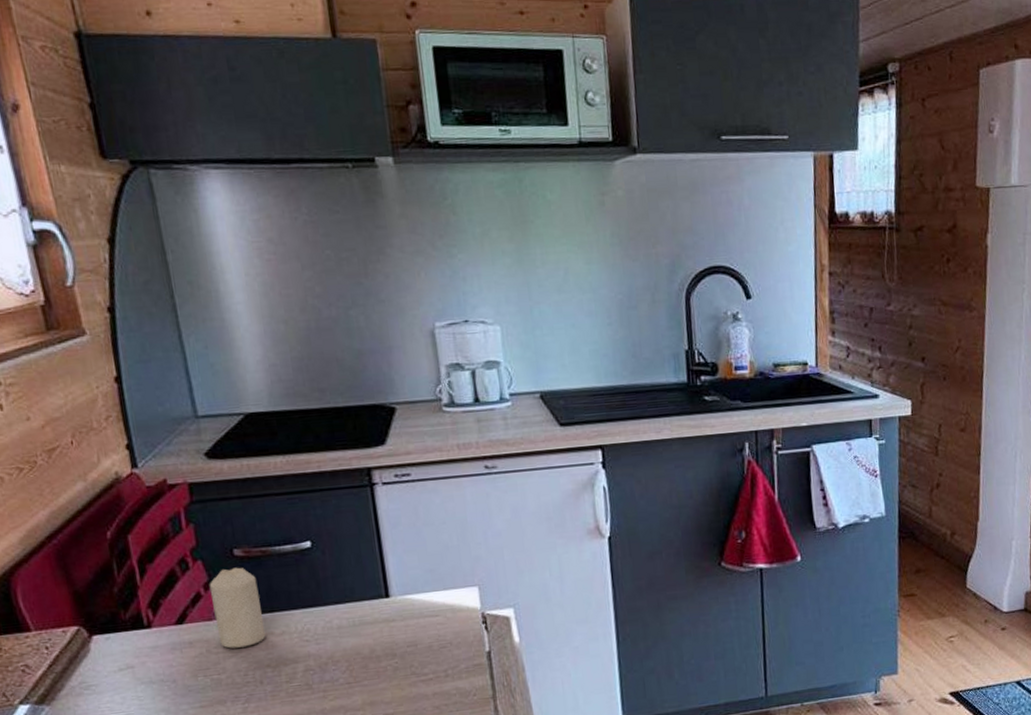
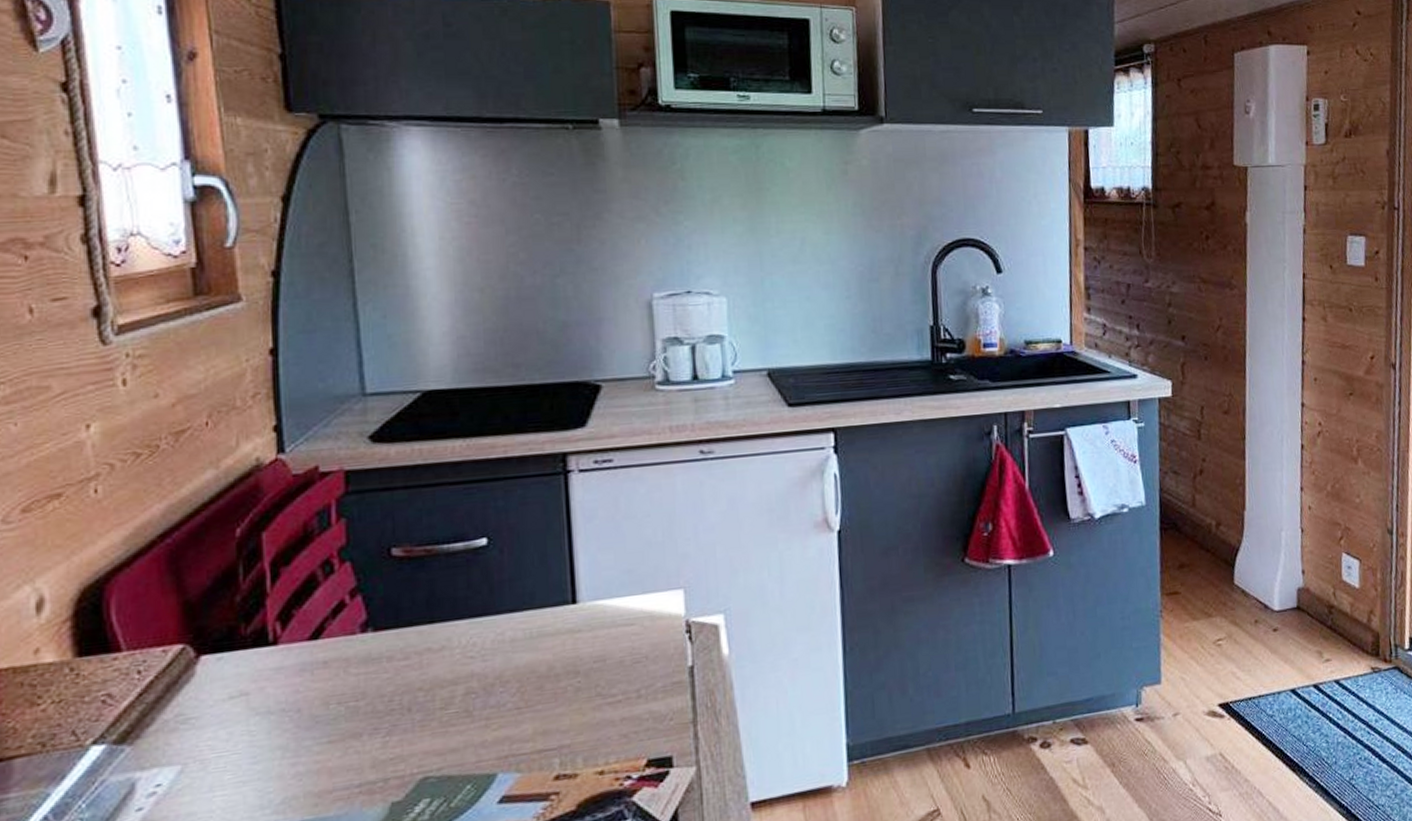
candle: present [209,567,266,649] -> none [356,569,421,669]

